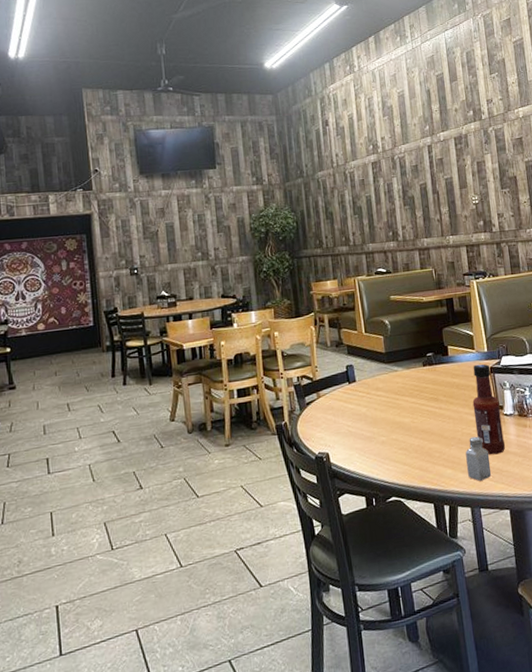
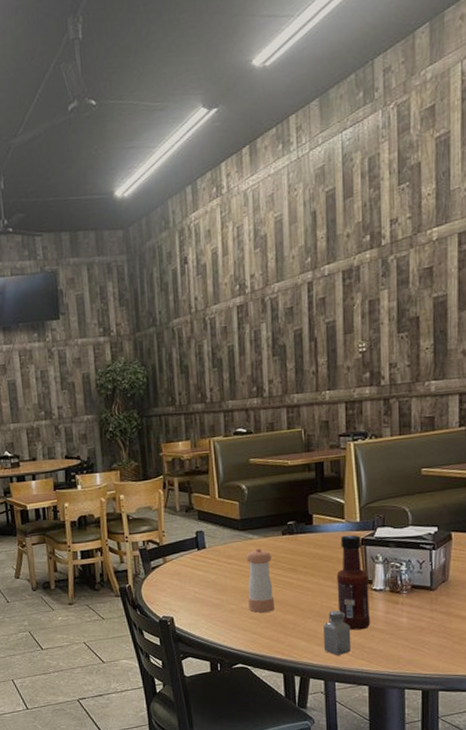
pepper shaker: none [392,379,421,443] -> present [246,548,274,613]

